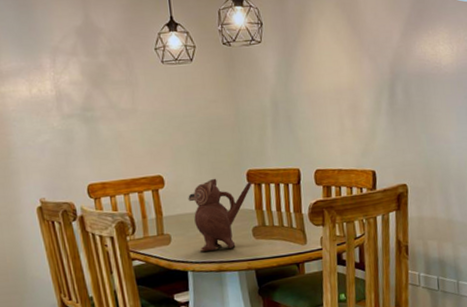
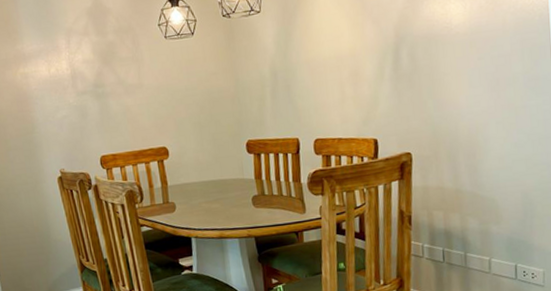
teapot: present [188,178,252,252] -> none [191,148,252,219]

